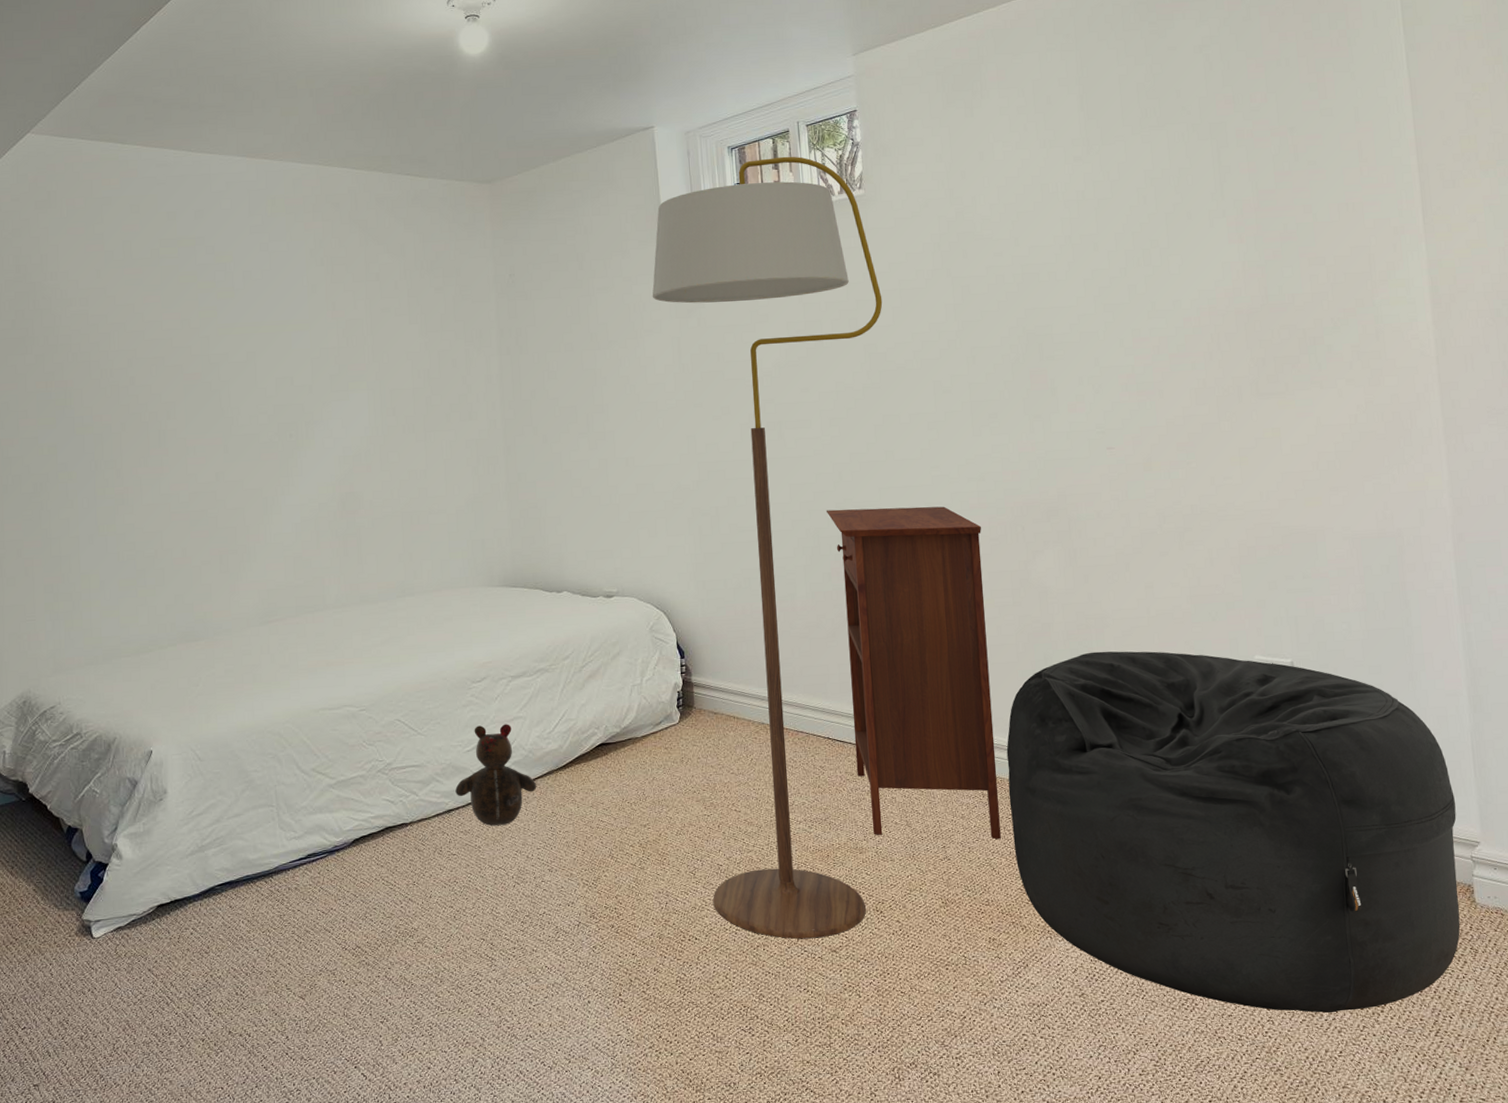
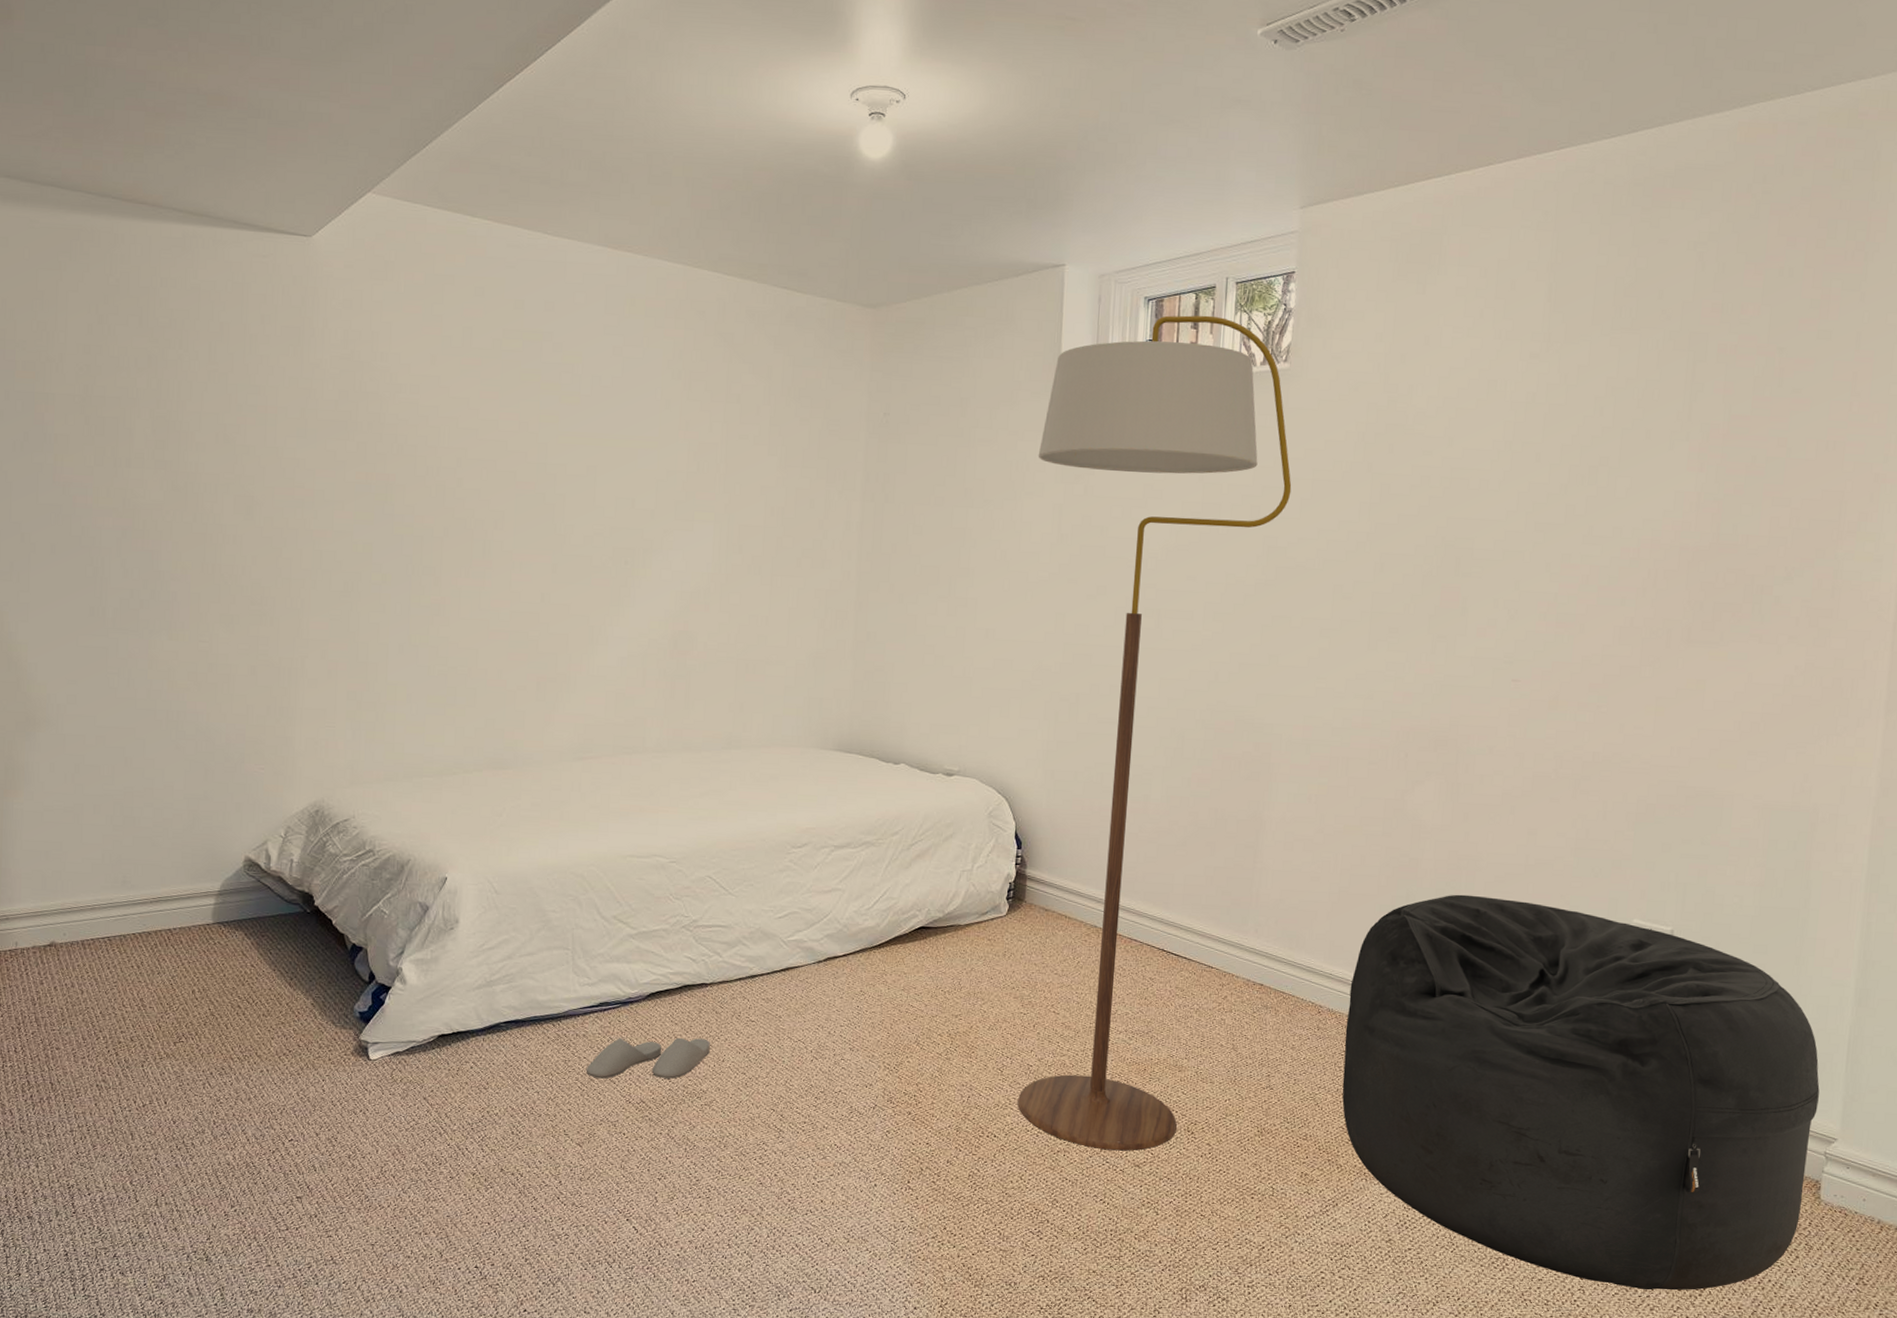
slippers: none [300,877,417,929] -> present [585,1037,710,1079]
teddy bear: present [455,724,537,826] -> none [761,893,848,998]
nightstand: present [825,506,1001,840] -> none [1188,710,1361,1075]

